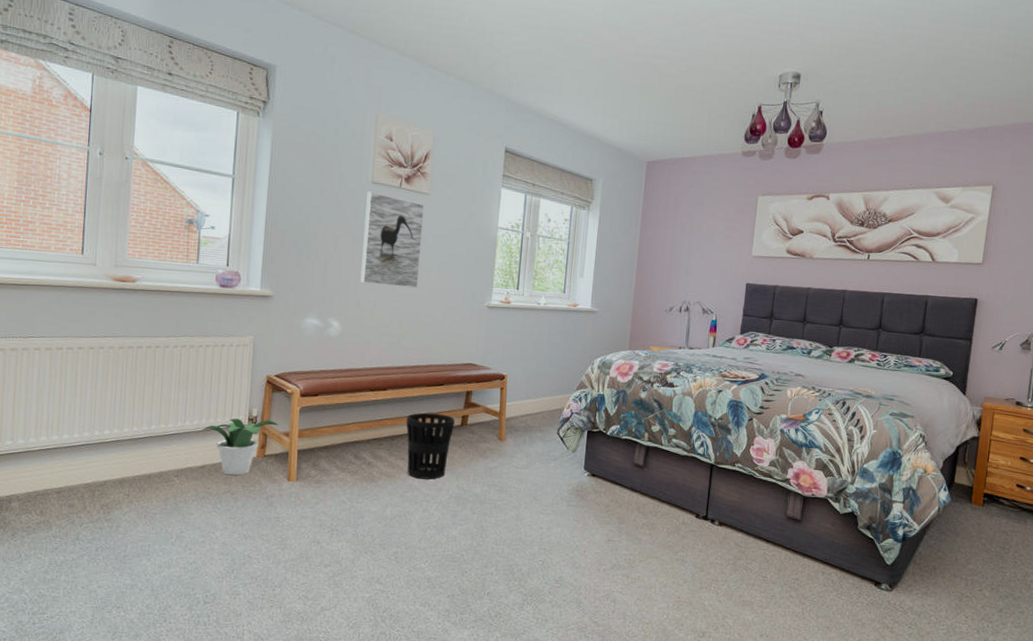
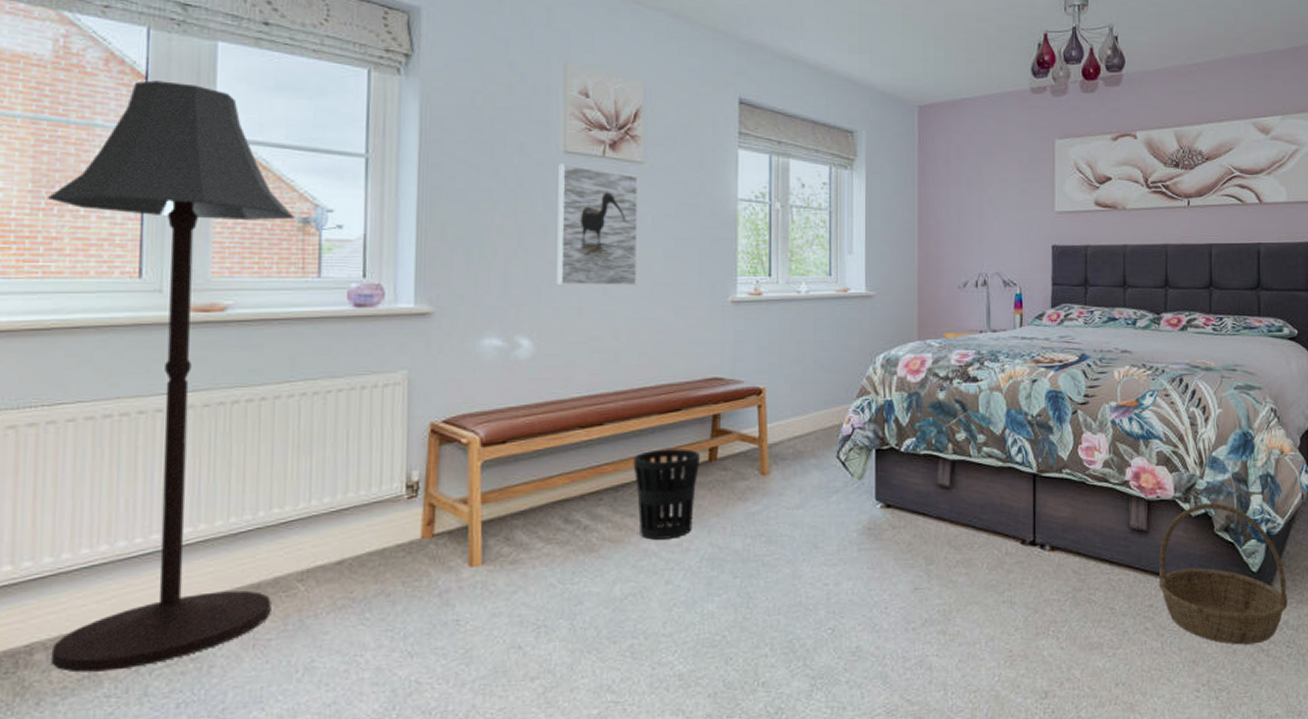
floor lamp: none [21,112,183,521] -> present [48,80,294,673]
potted plant: present [202,418,279,476] -> none [336,484,452,570]
basket: none [805,504,916,622] -> present [1158,503,1288,645]

